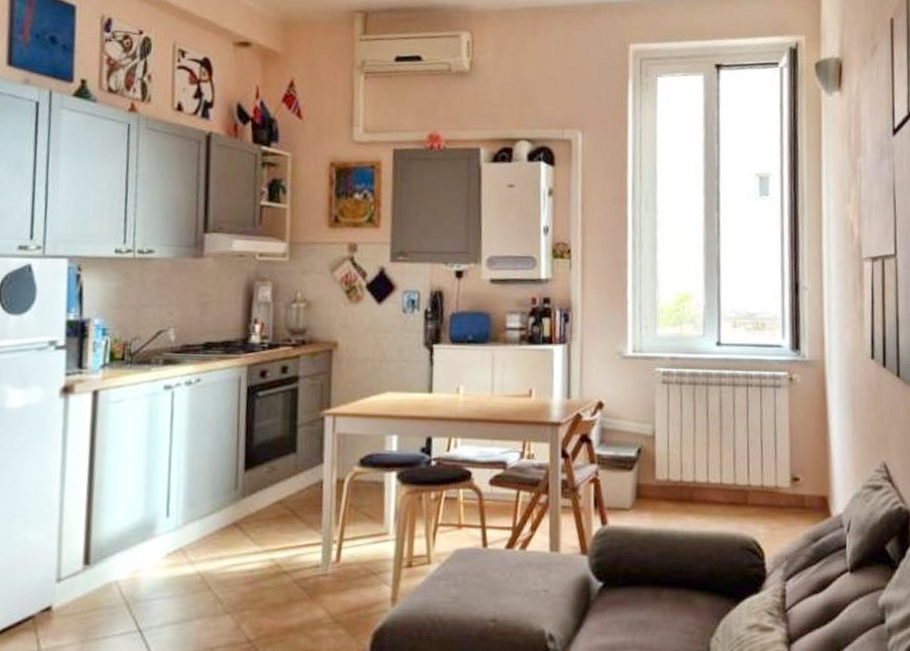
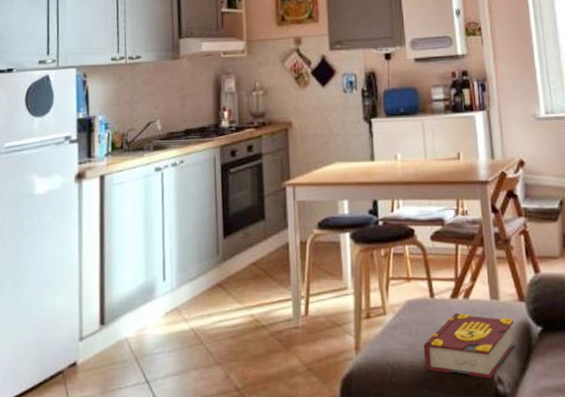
book: none [469,565,574,636] -> present [423,313,516,380]

